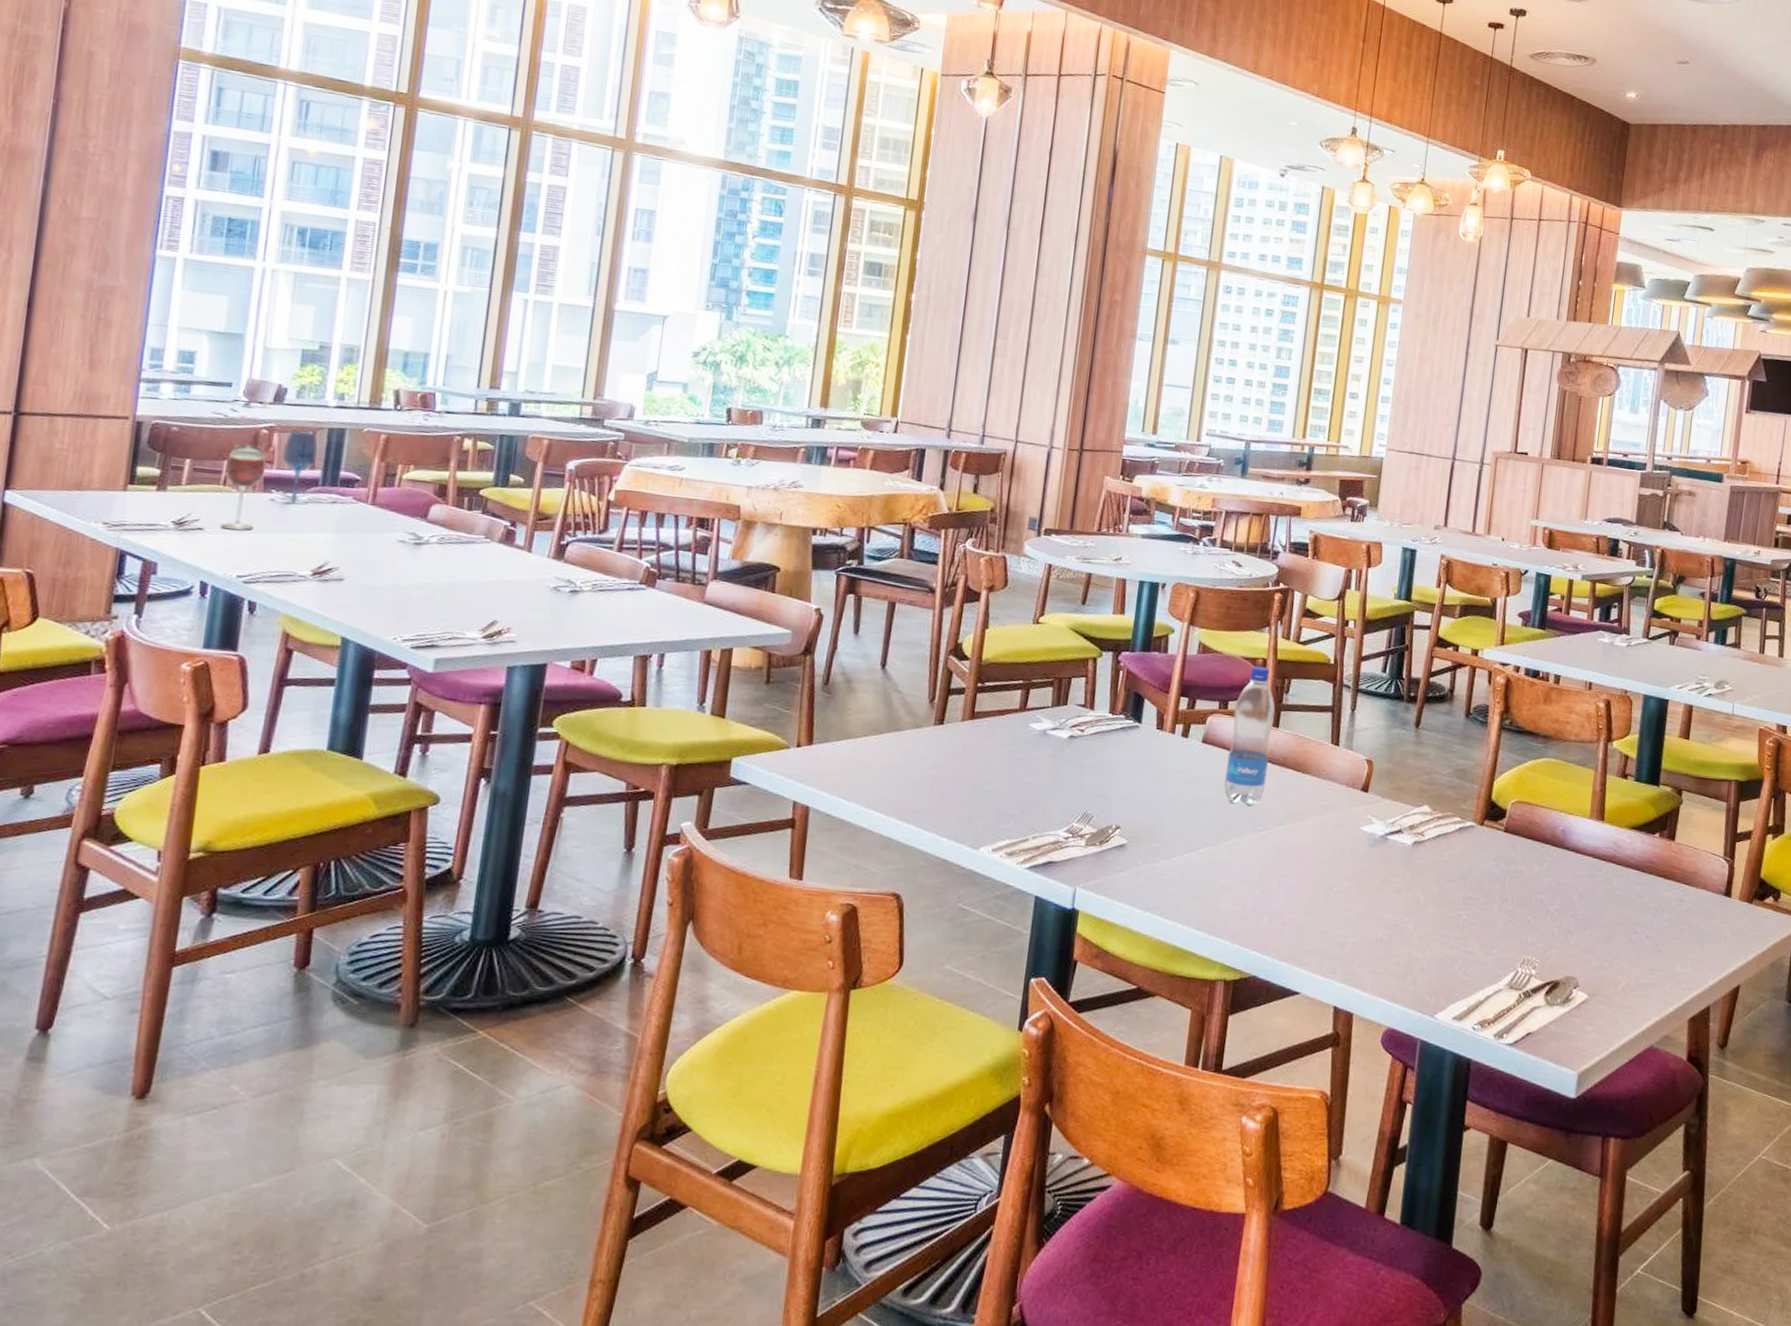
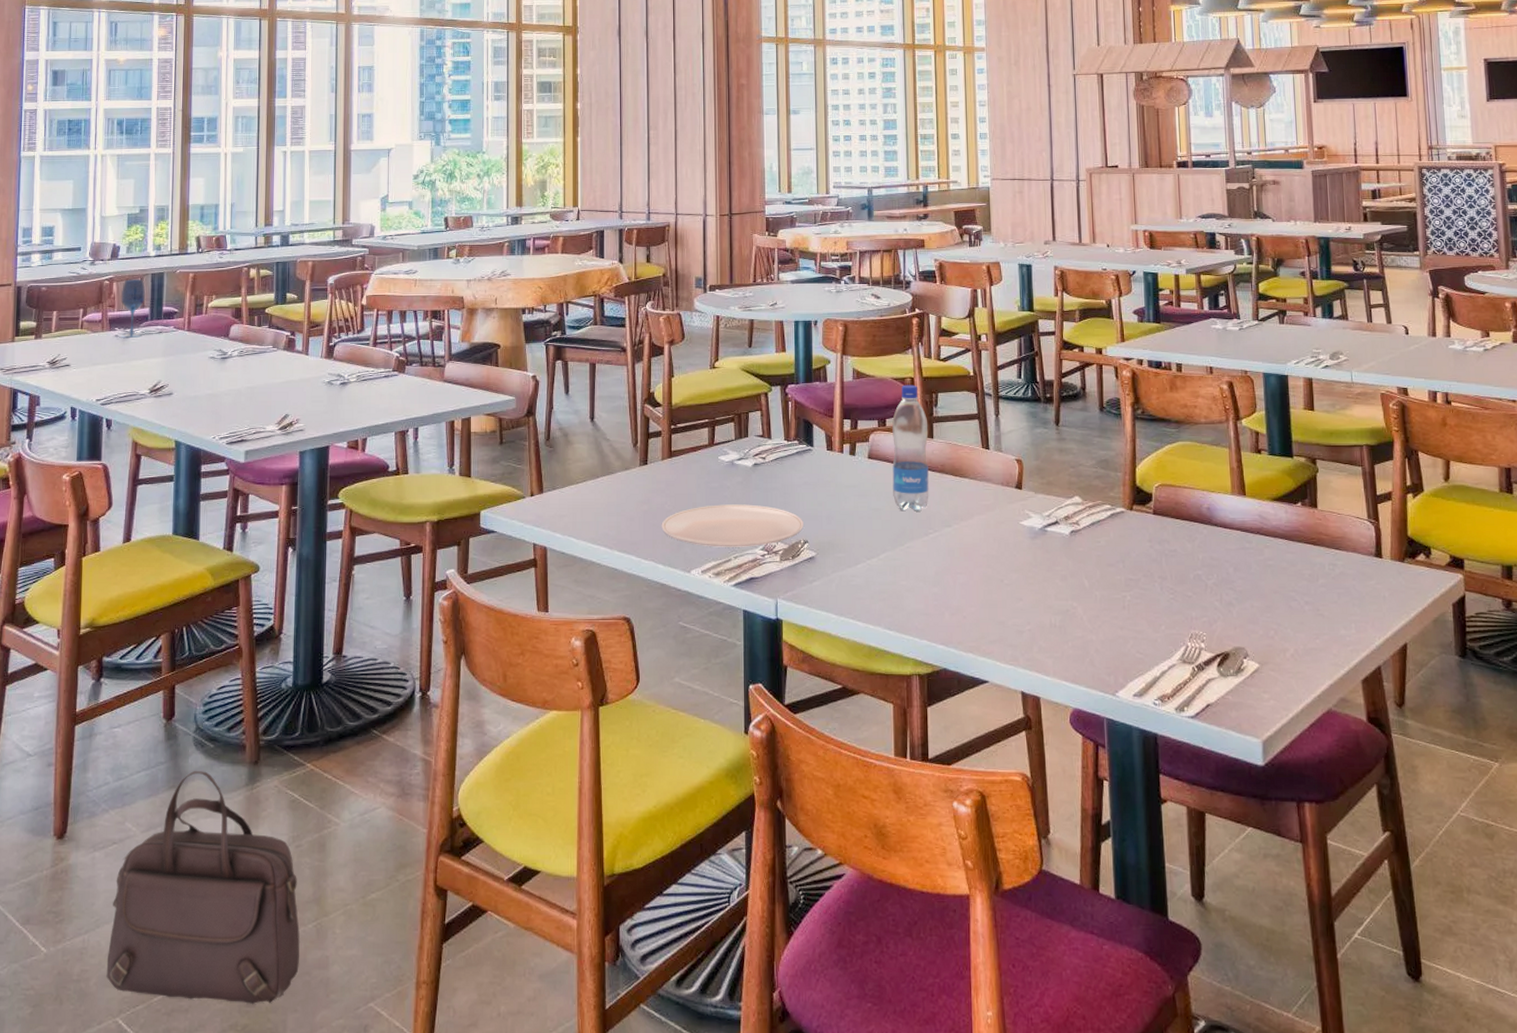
handbag: none [189,1030,453,1298] -> present [106,771,300,1004]
wineglass: present [220,444,266,530] -> none [80,294,109,364]
plate: none [951,777,1118,828] -> present [661,504,803,547]

